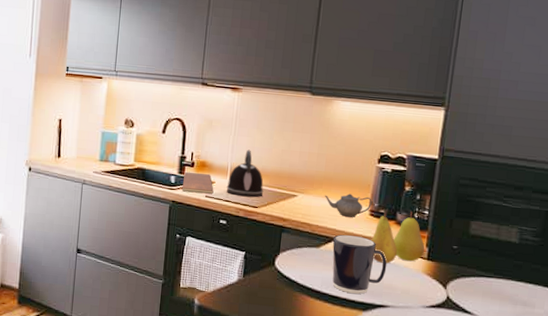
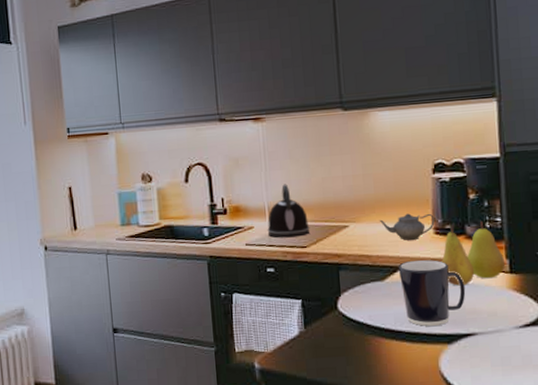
chopping board: present [182,172,214,194] -> none [217,219,254,243]

